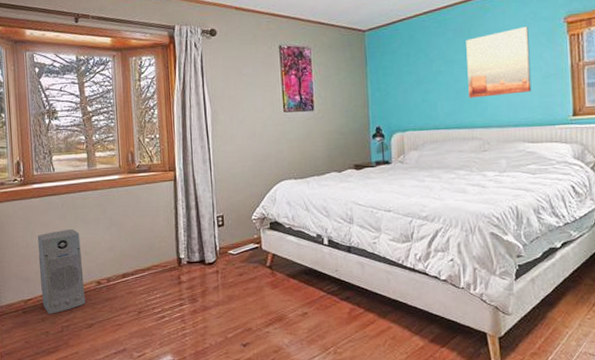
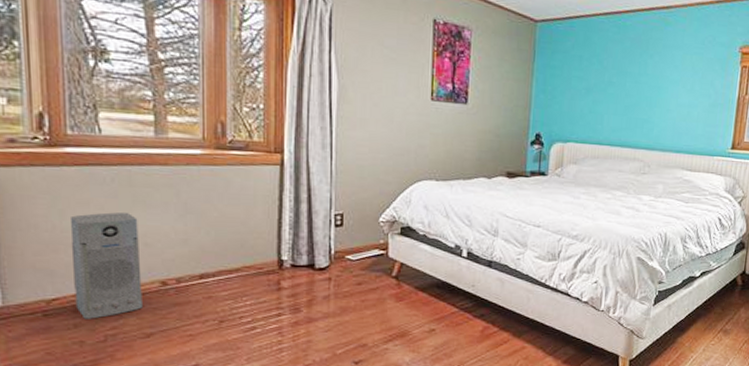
wall art: present [466,27,532,98] -> none [637,49,705,119]

